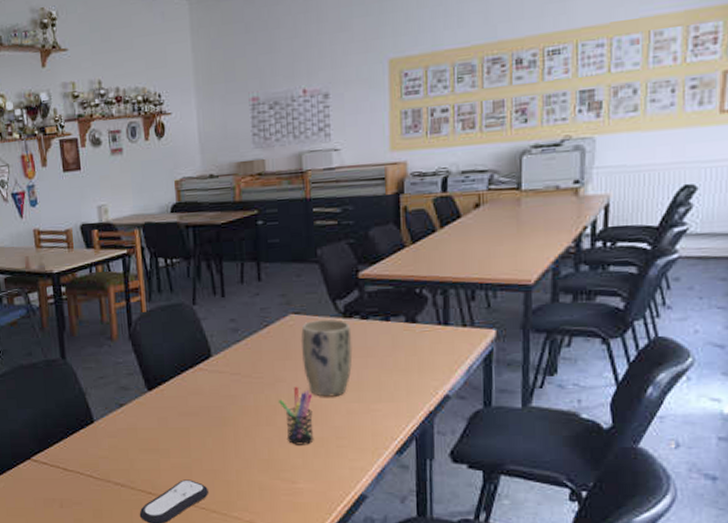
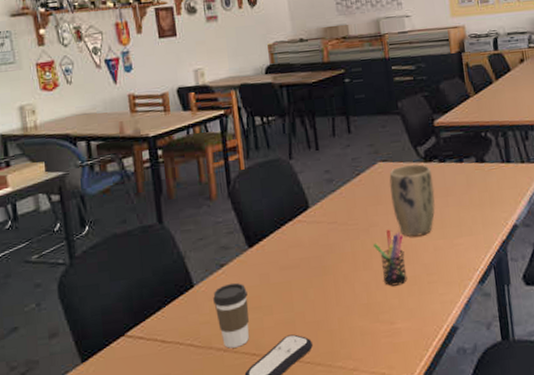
coffee cup: none [112,423,146,484] -> present [213,282,250,348]

